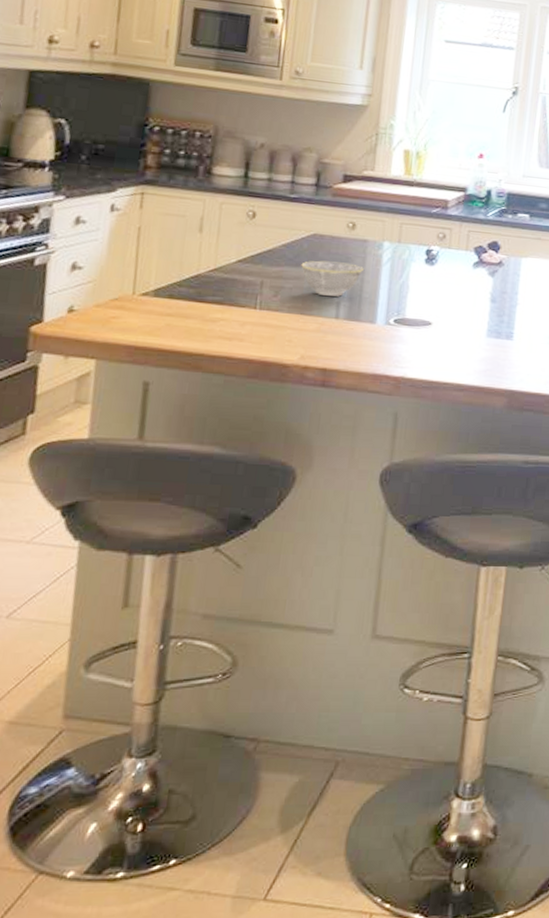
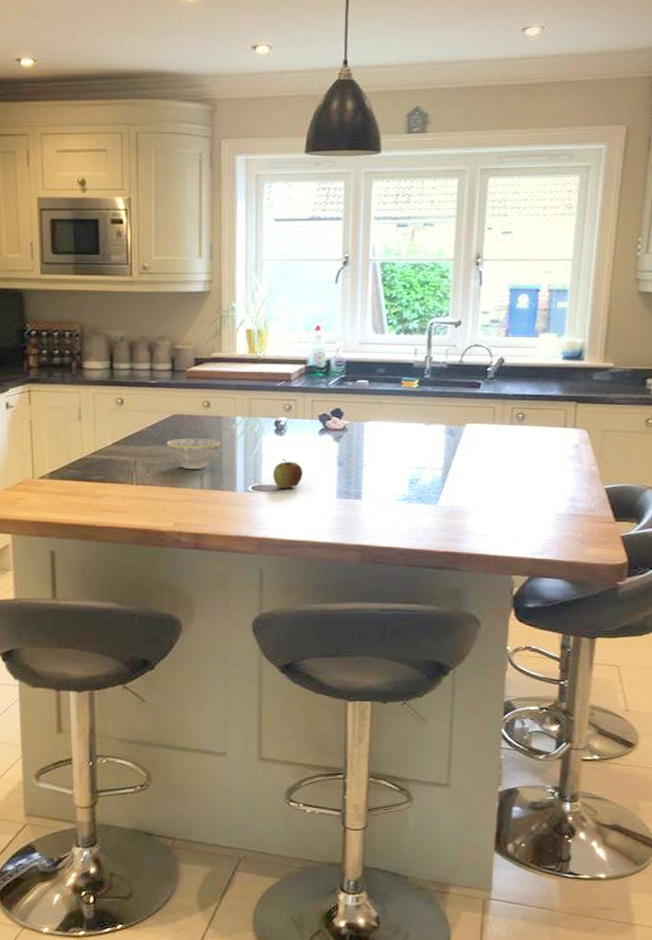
apple: none [418,290,452,324] -> present [273,458,303,489]

